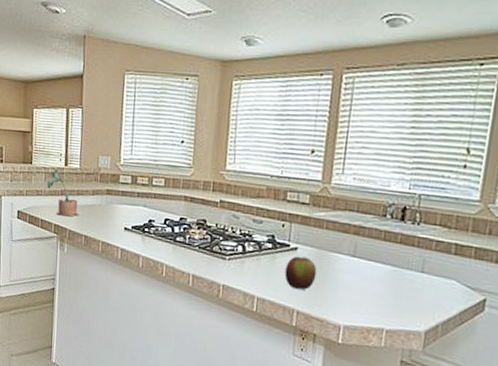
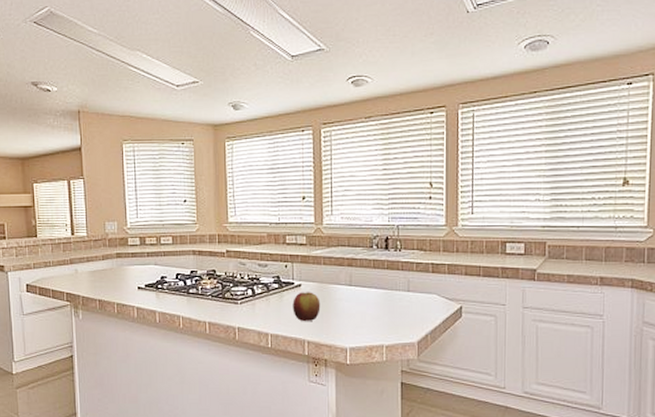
potted plant: present [46,169,80,217] -> none [54,240,91,284]

